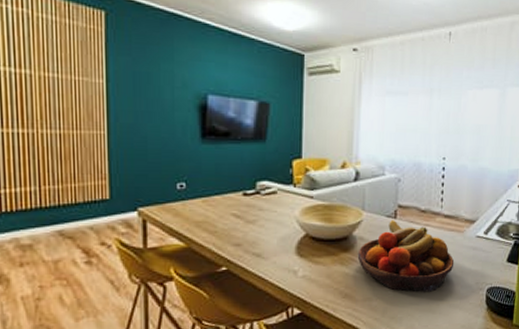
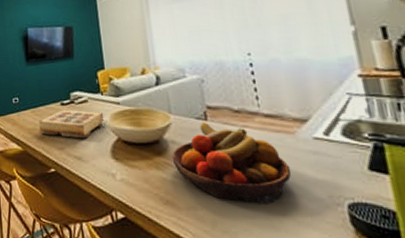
book: none [212,201,297,234] -> present [39,109,107,139]

